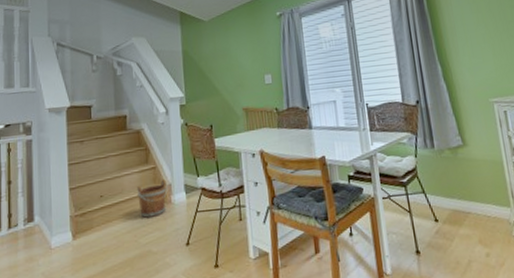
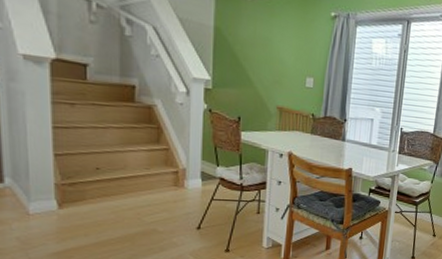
bucket: present [137,179,168,219] -> none [144,163,181,199]

